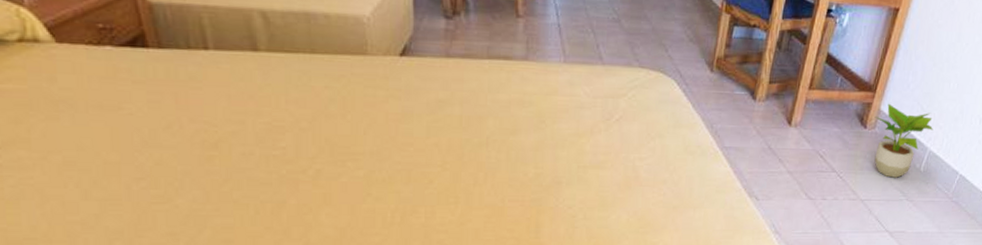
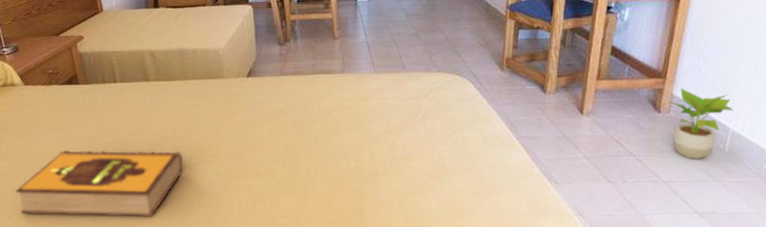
hardback book: none [44,138,307,231] -> present [16,150,184,218]

